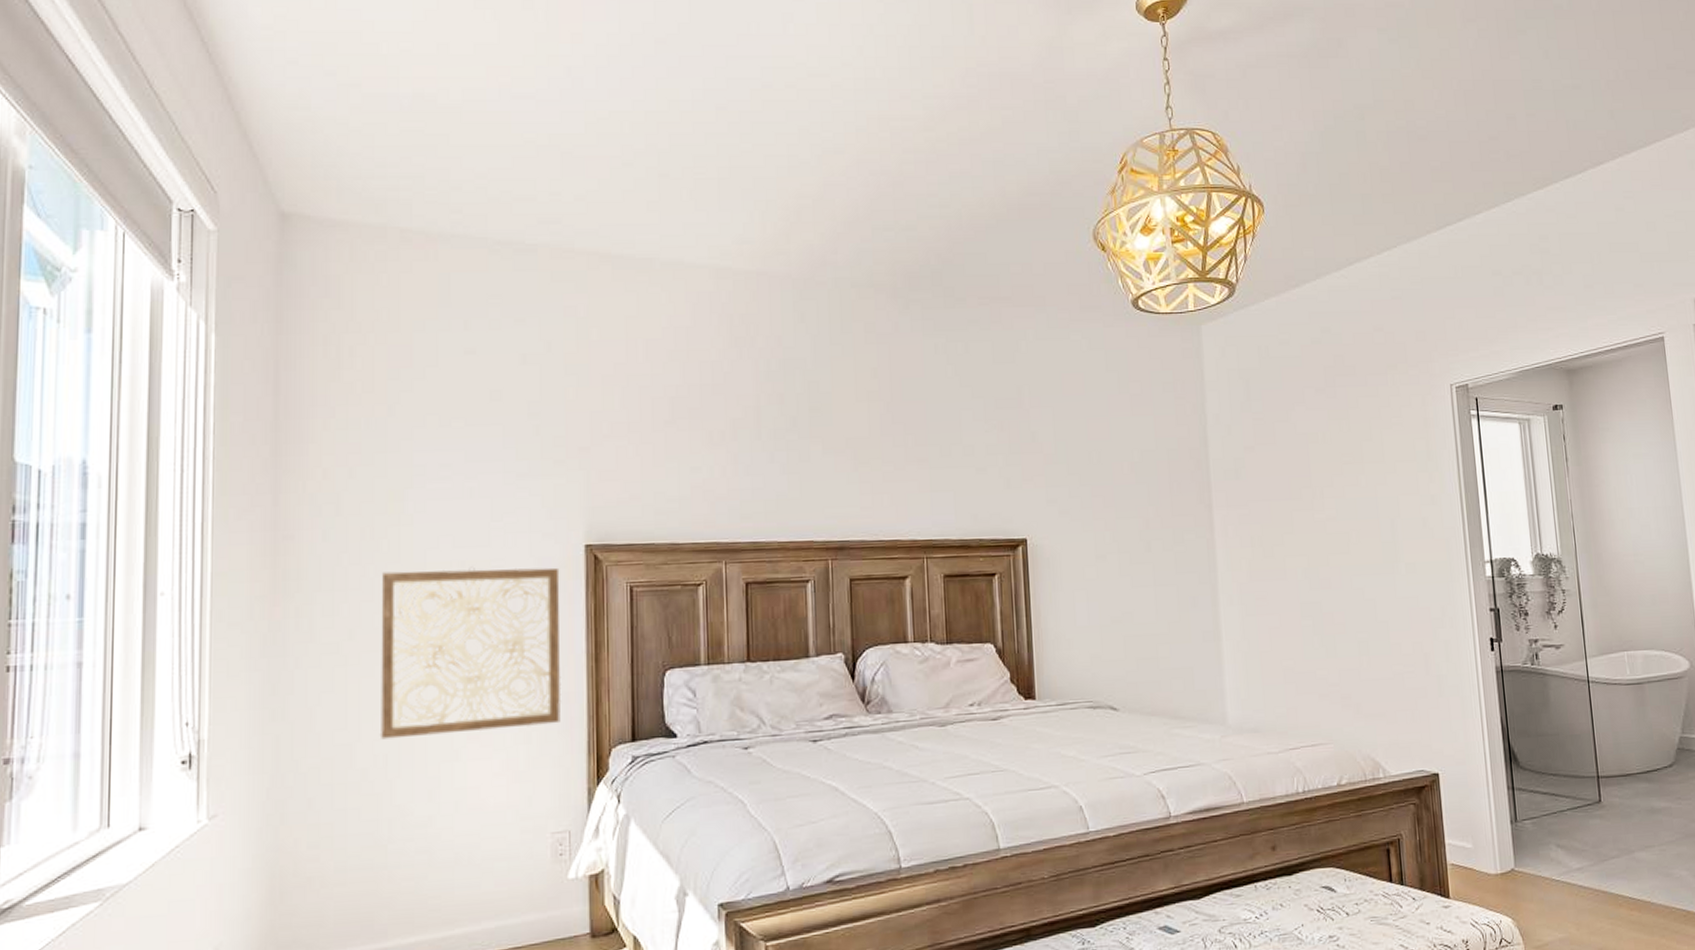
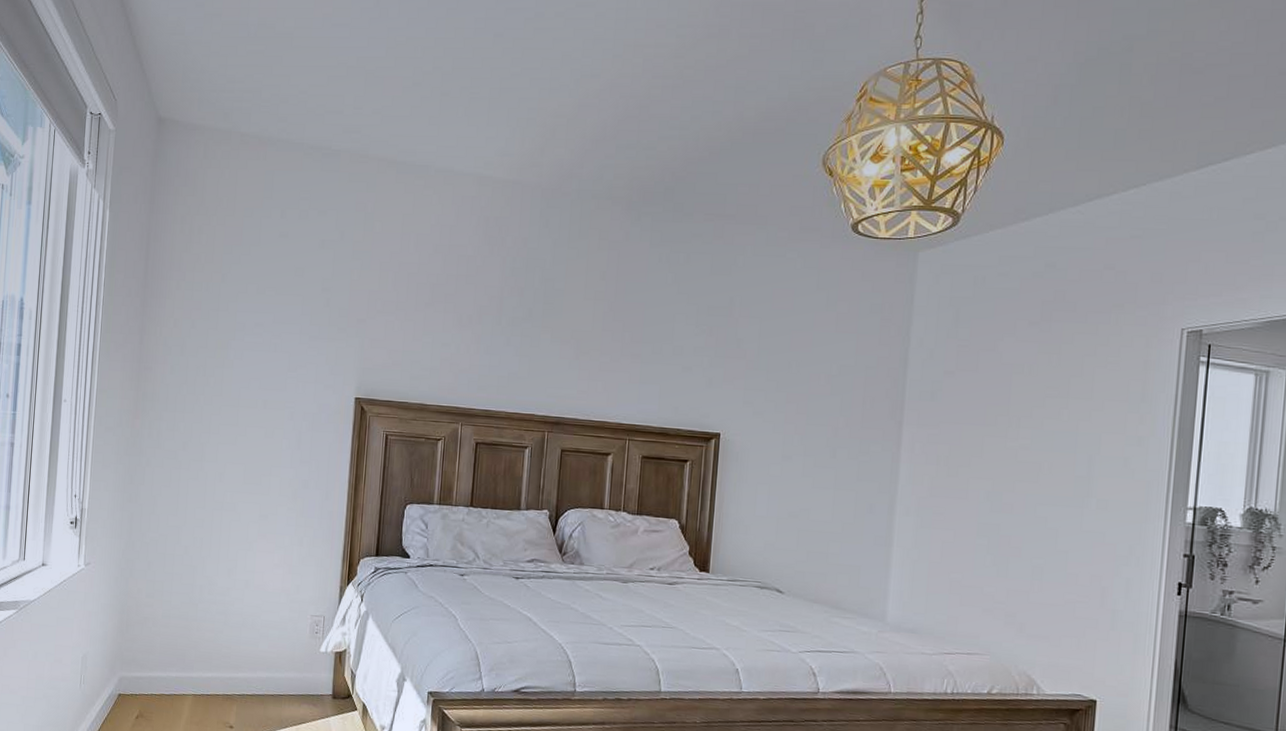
wall art: present [381,567,562,740] -> none [199,402,335,534]

